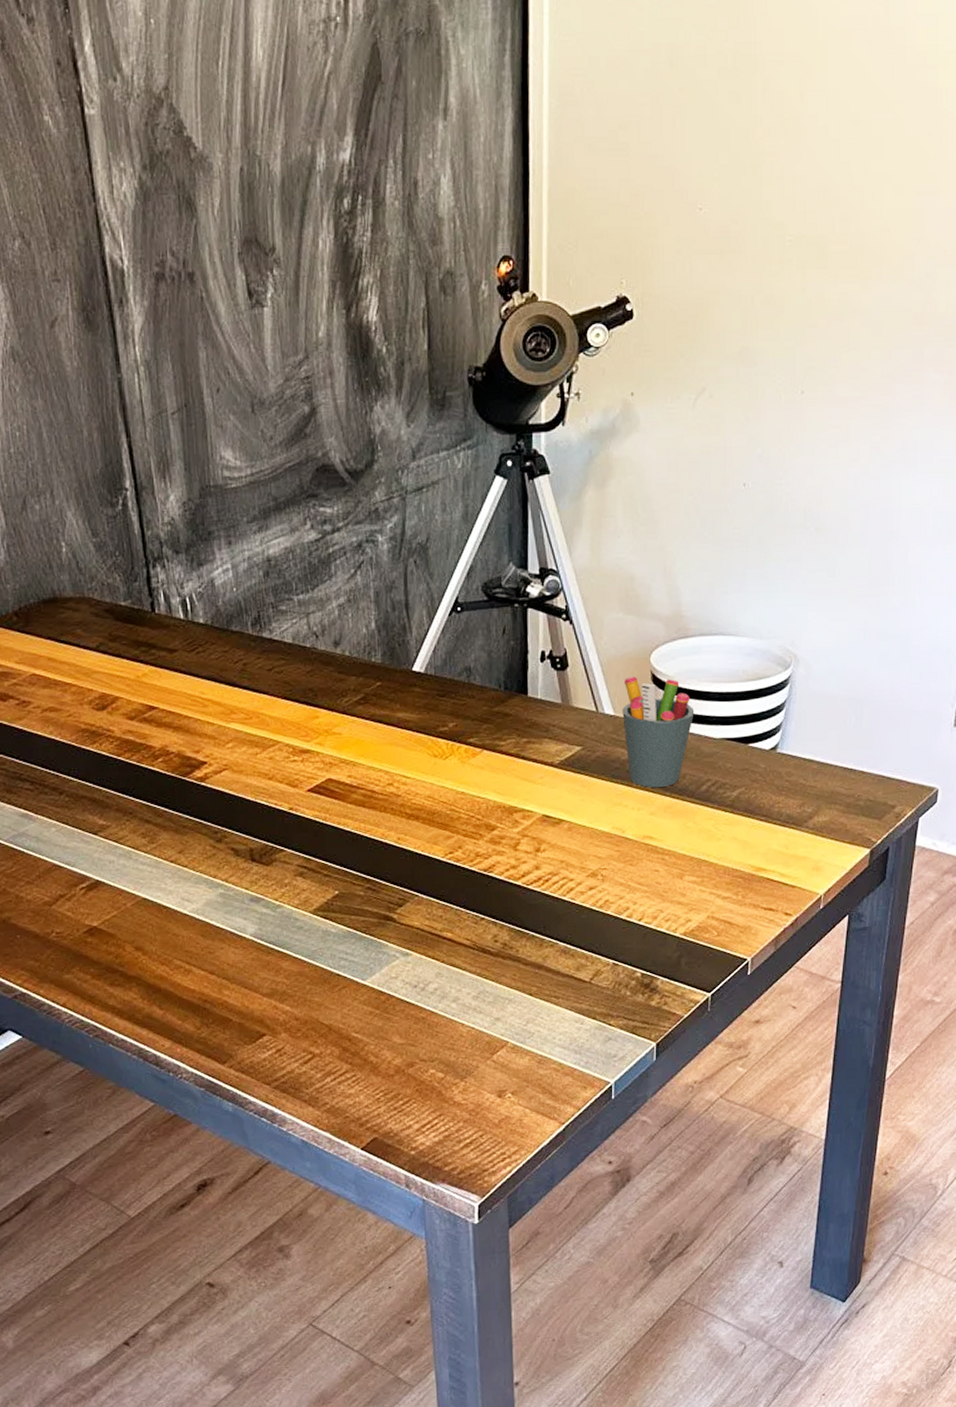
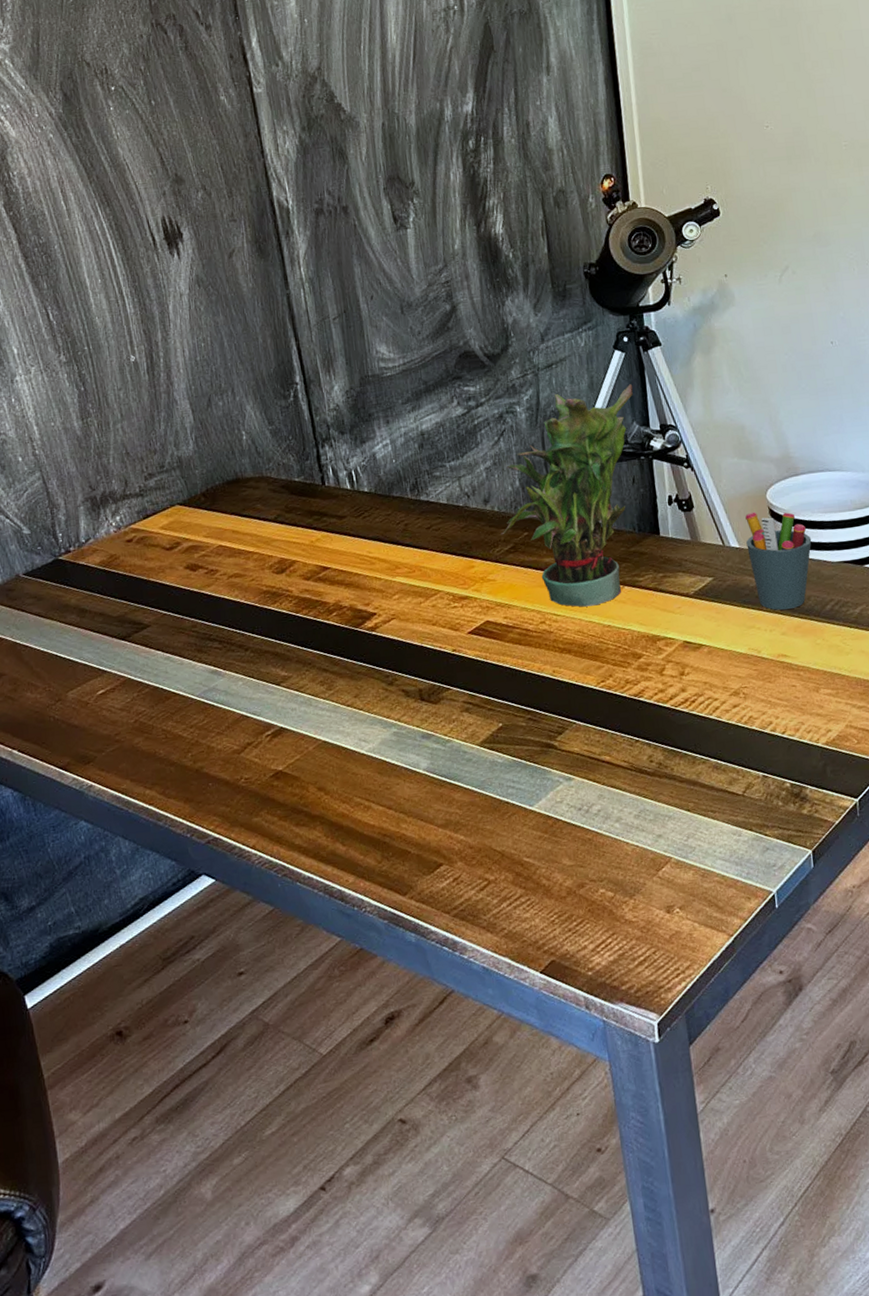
potted plant: none [352,517,513,770] -> present [502,384,633,607]

